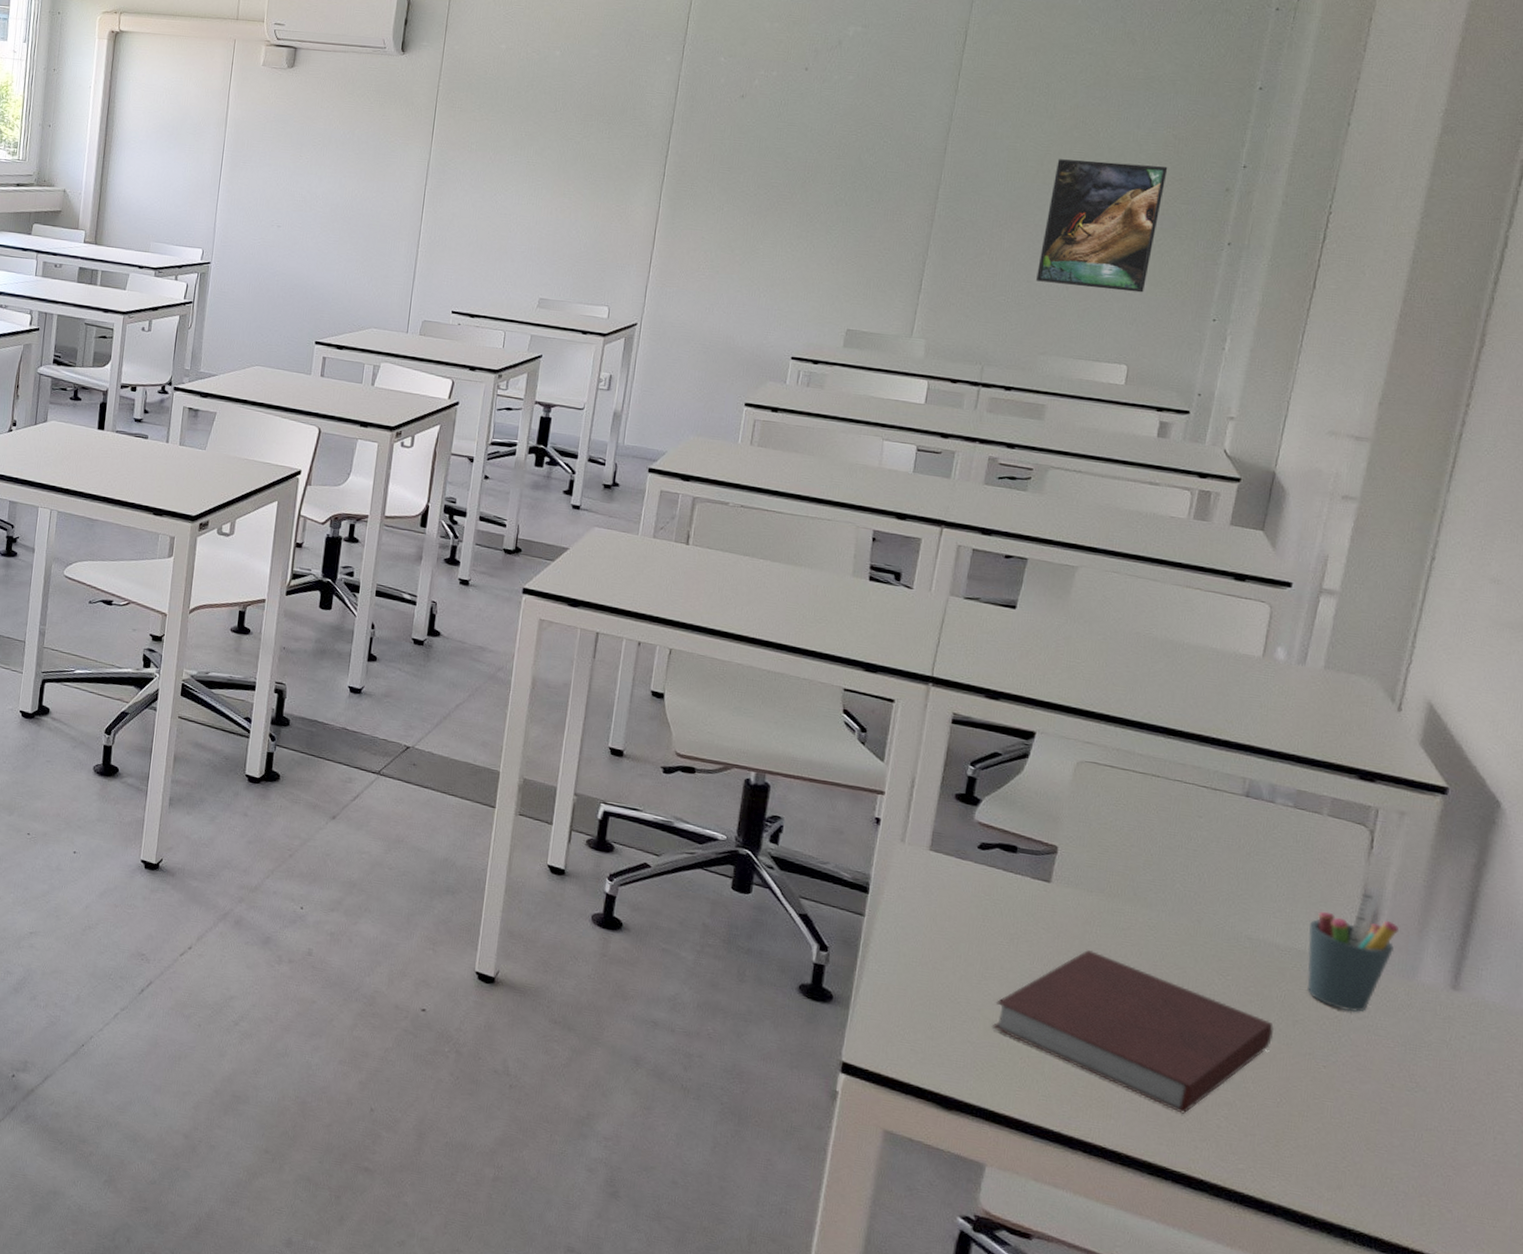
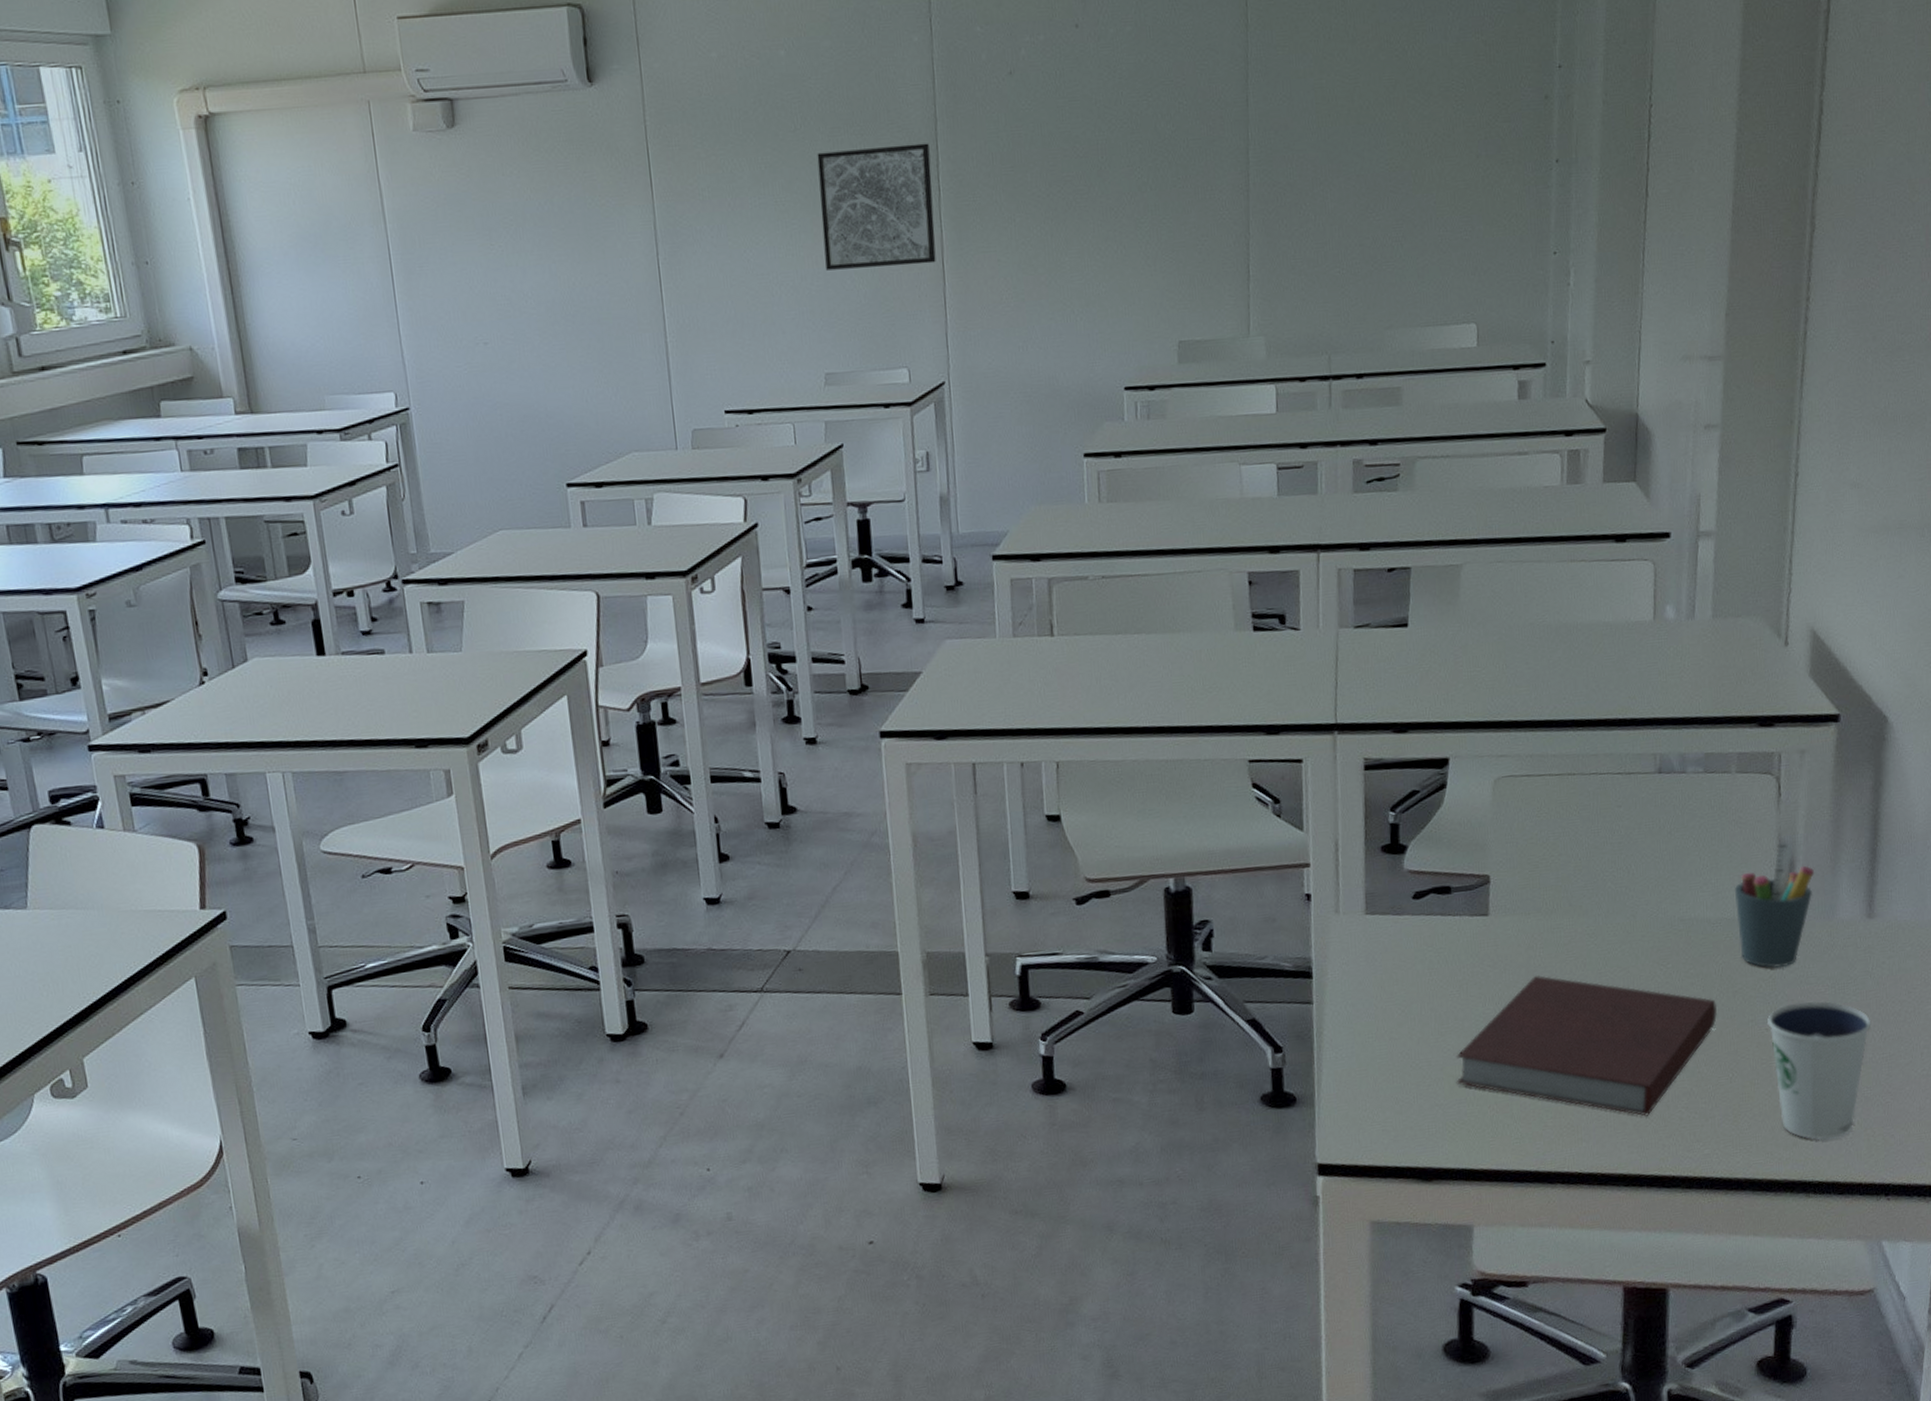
wall art: none [558,131,663,230] -> present [817,143,936,270]
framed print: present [1036,159,1168,293] -> none [1367,81,1483,243]
dixie cup: none [1326,1049,1442,1195] -> present [1767,1000,1871,1141]

